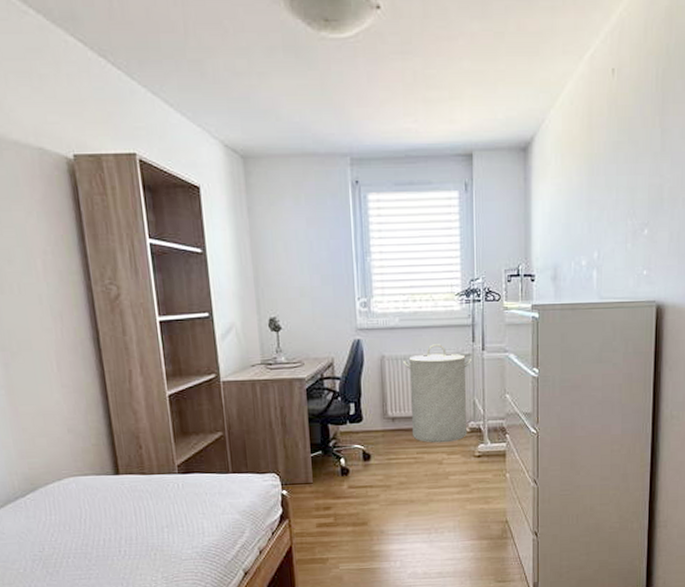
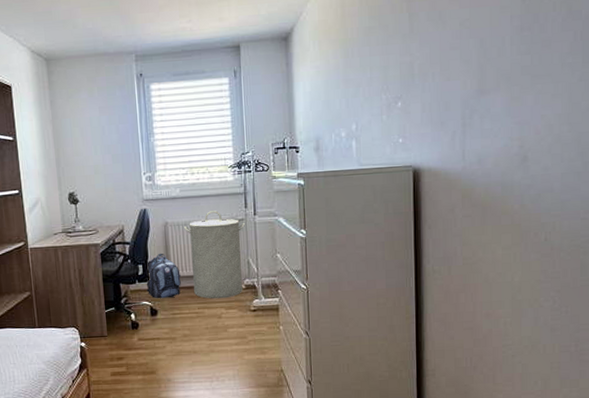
backpack: none [358,390,399,442] -> present [146,253,182,299]

